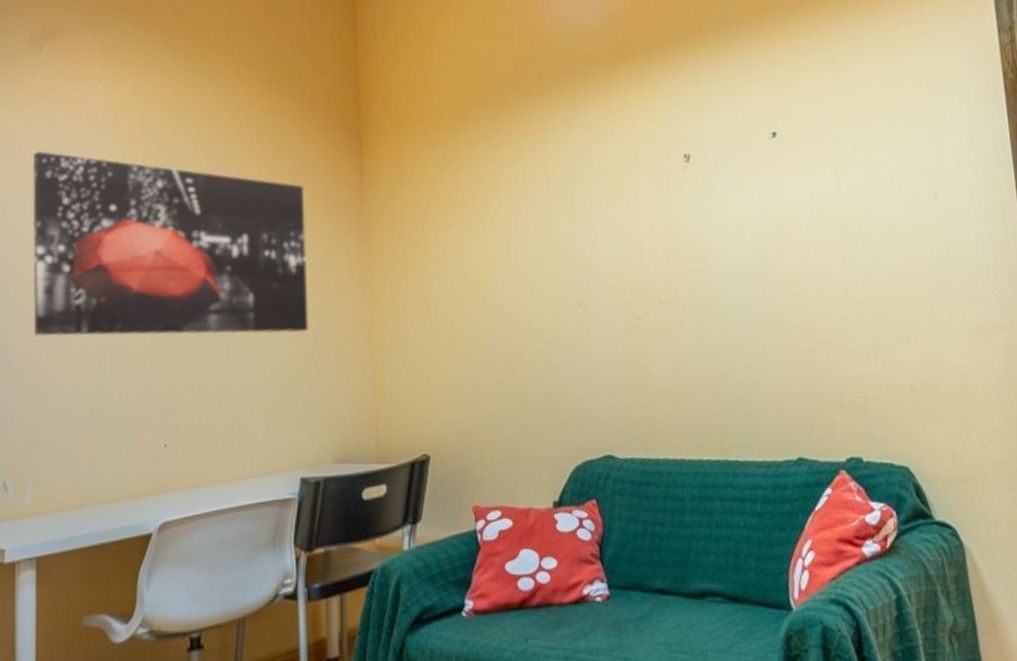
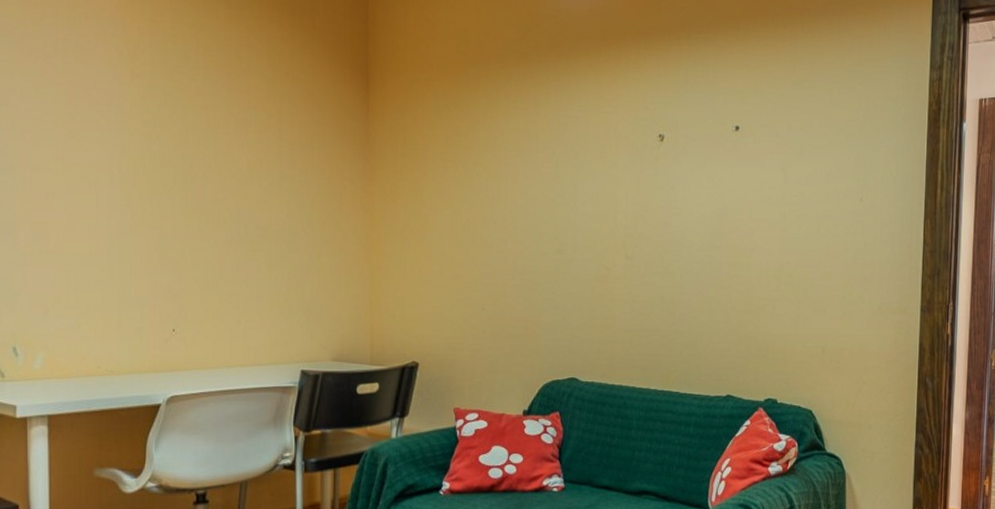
wall art: present [32,151,309,337] -> none [35,41,313,245]

